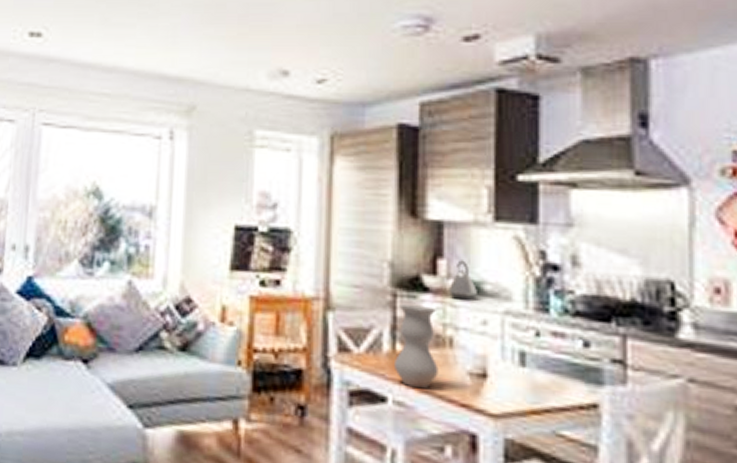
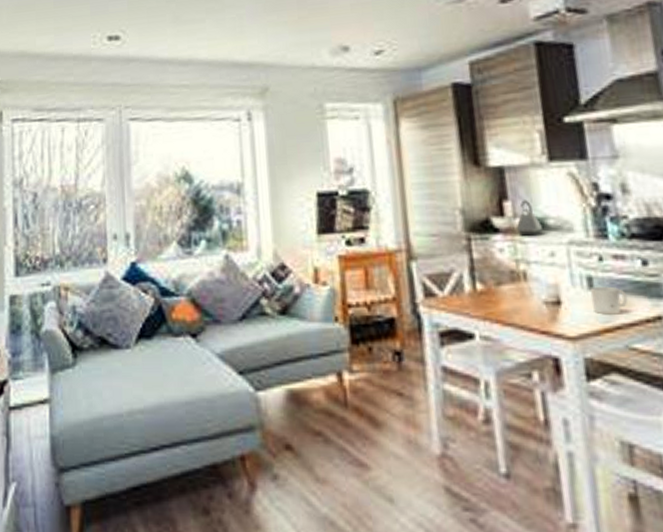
vase: present [393,304,439,389] -> none [474,246,518,322]
mug: none [521,363,562,397] -> present [589,286,628,315]

